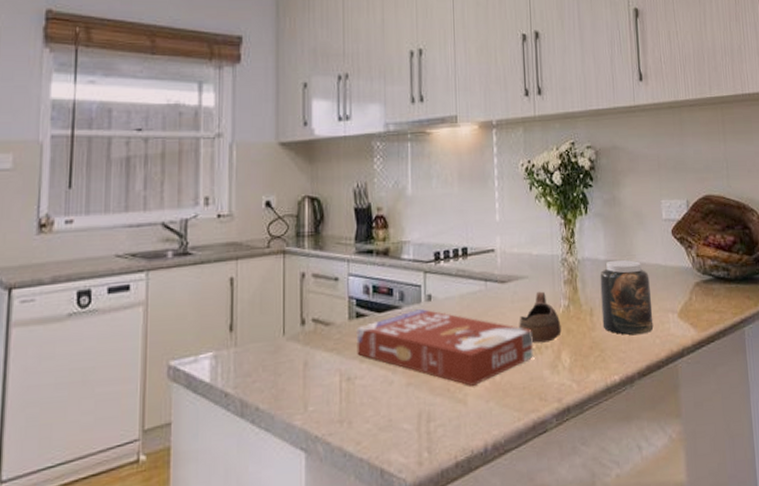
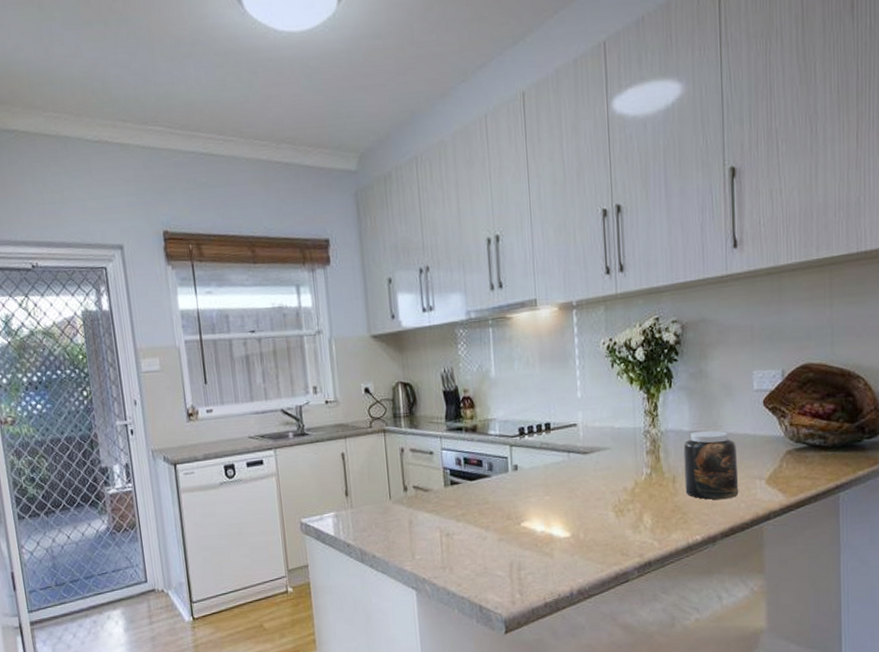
cereal box: present [356,309,534,386] -> none [452,477,617,542]
cup: present [519,291,562,344] -> none [601,461,644,507]

